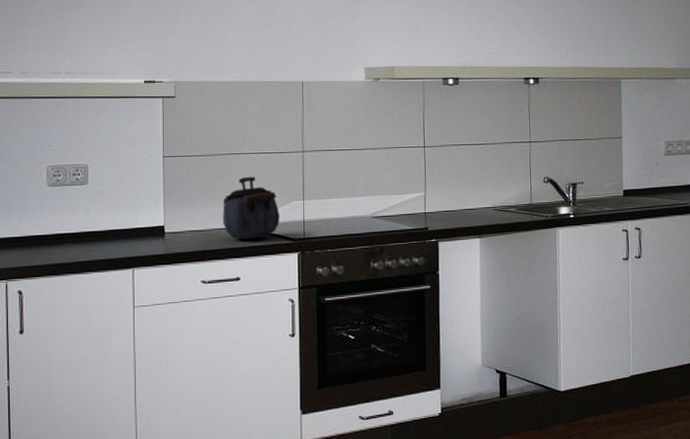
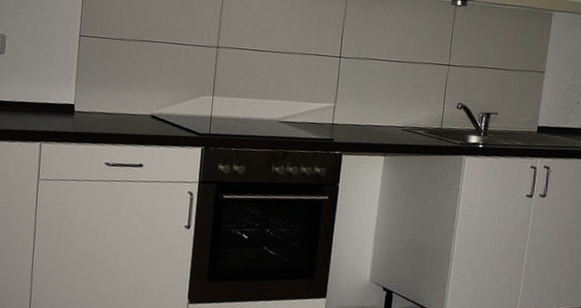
kettle: present [223,176,280,239] -> none [131,65,188,129]

